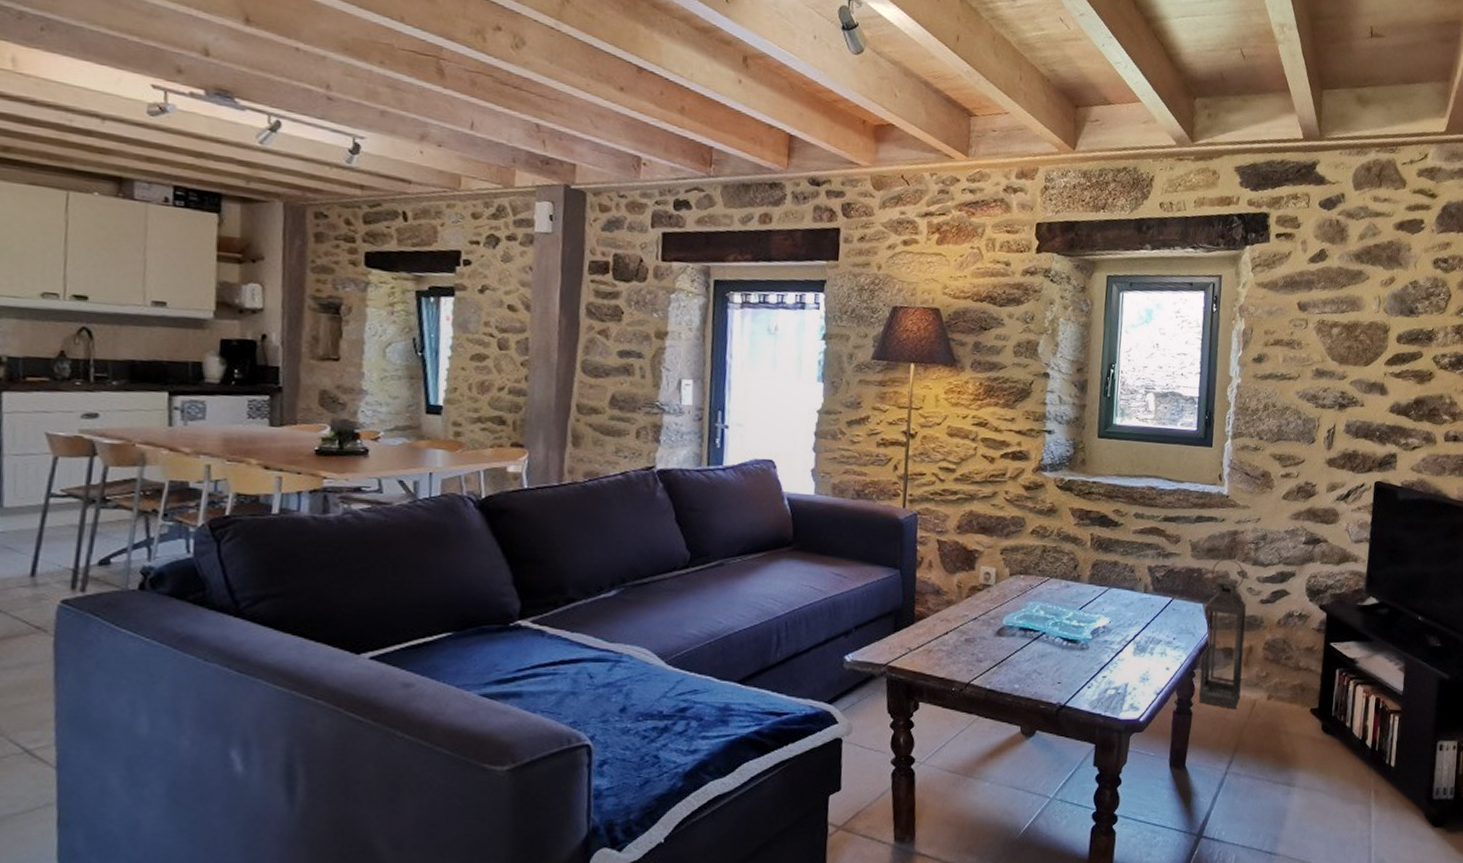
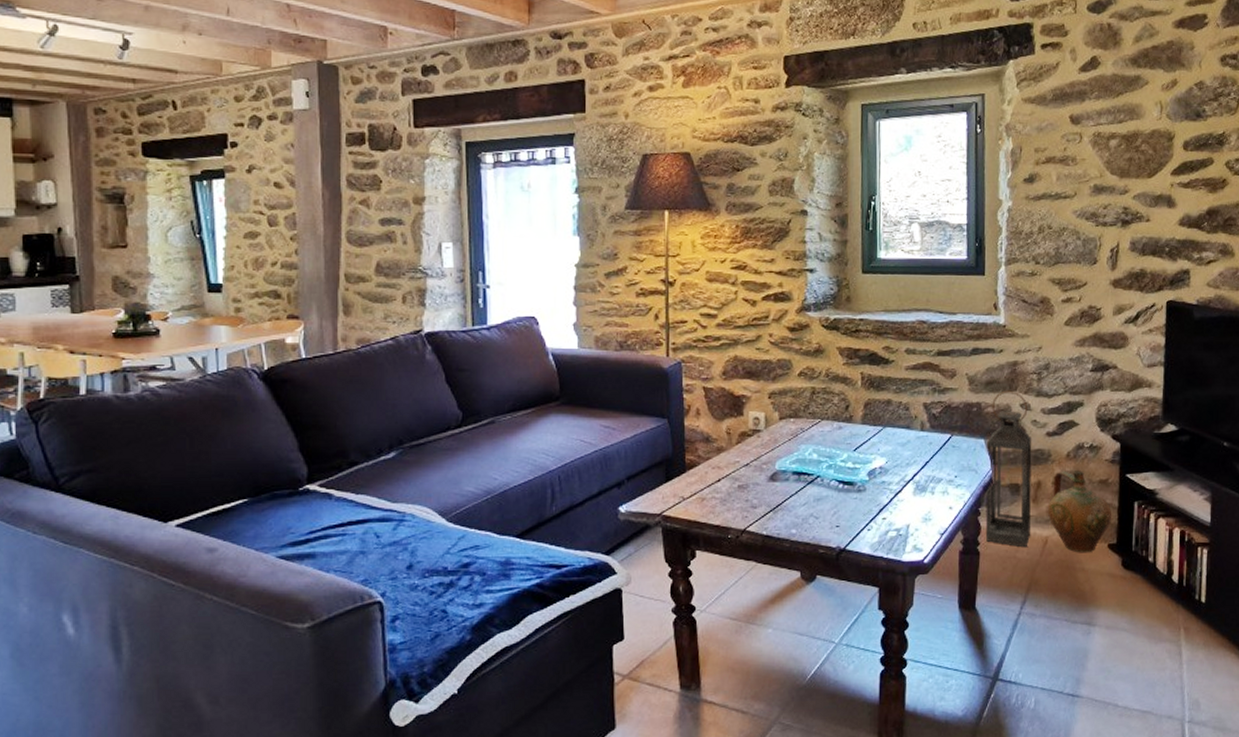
ceramic jug: none [1257,637,1316,717] -> present [1048,471,1112,553]

